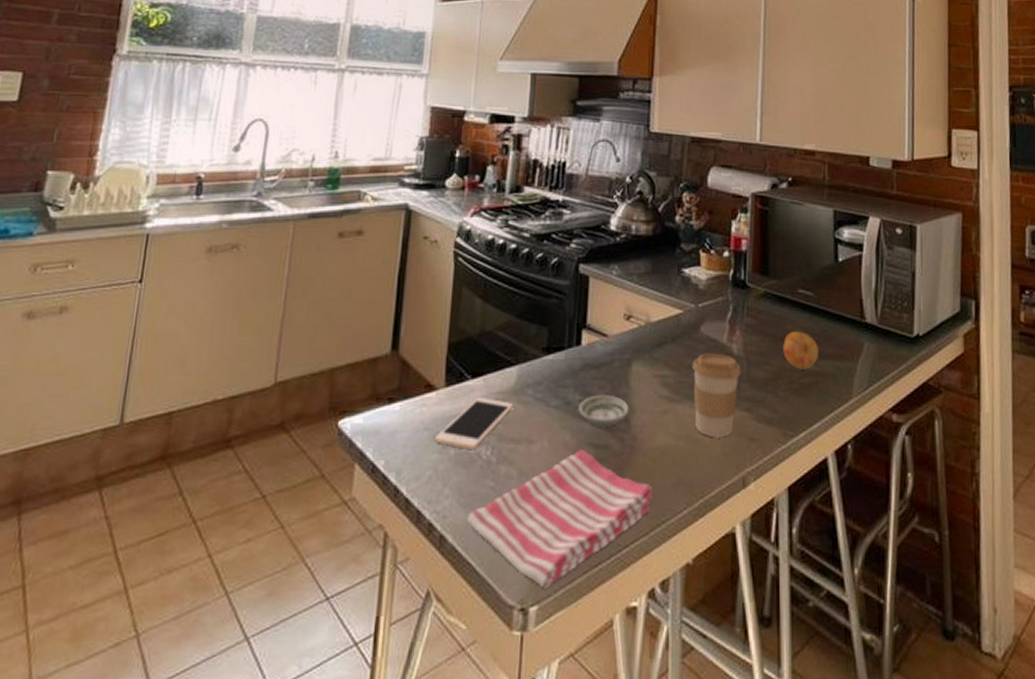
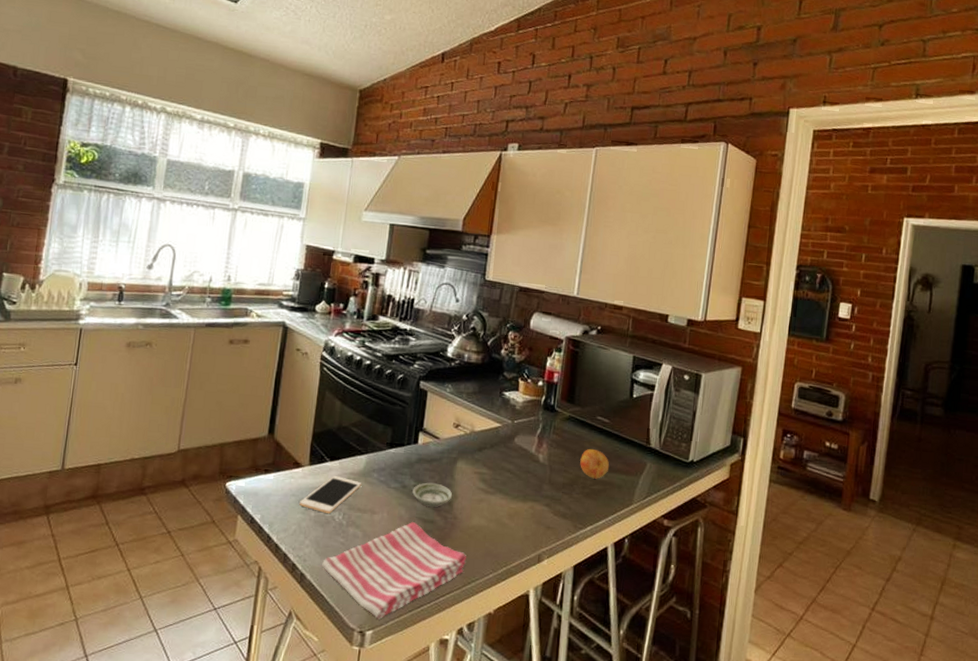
coffee cup: present [692,353,741,438] -> none [504,459,545,524]

